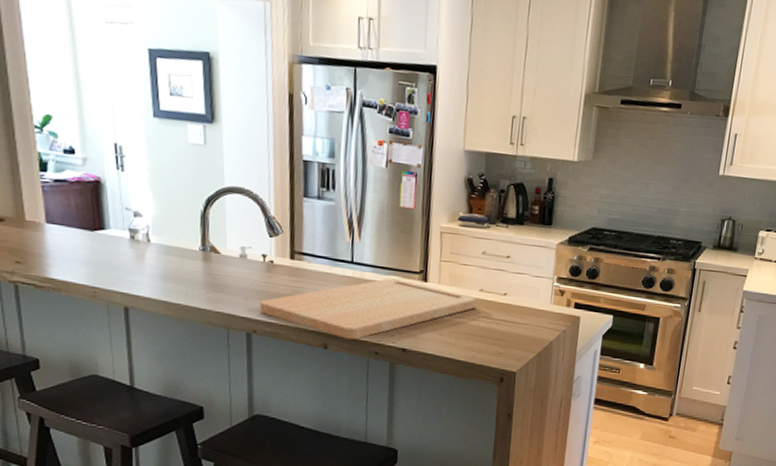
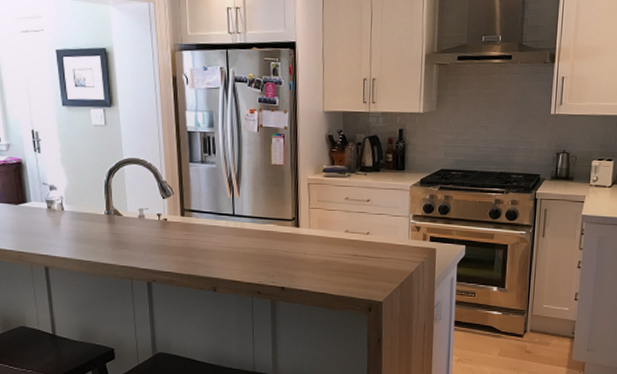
cutting board: present [259,278,477,340] -> none [157,227,343,282]

